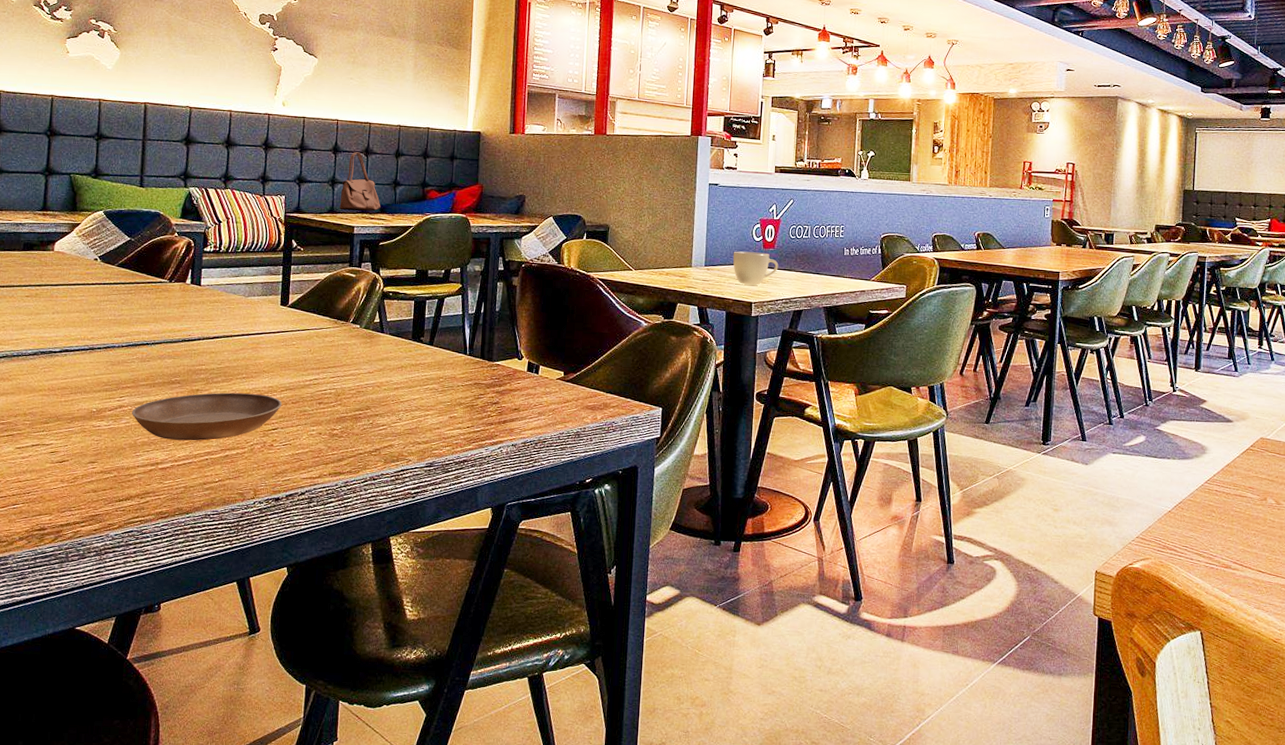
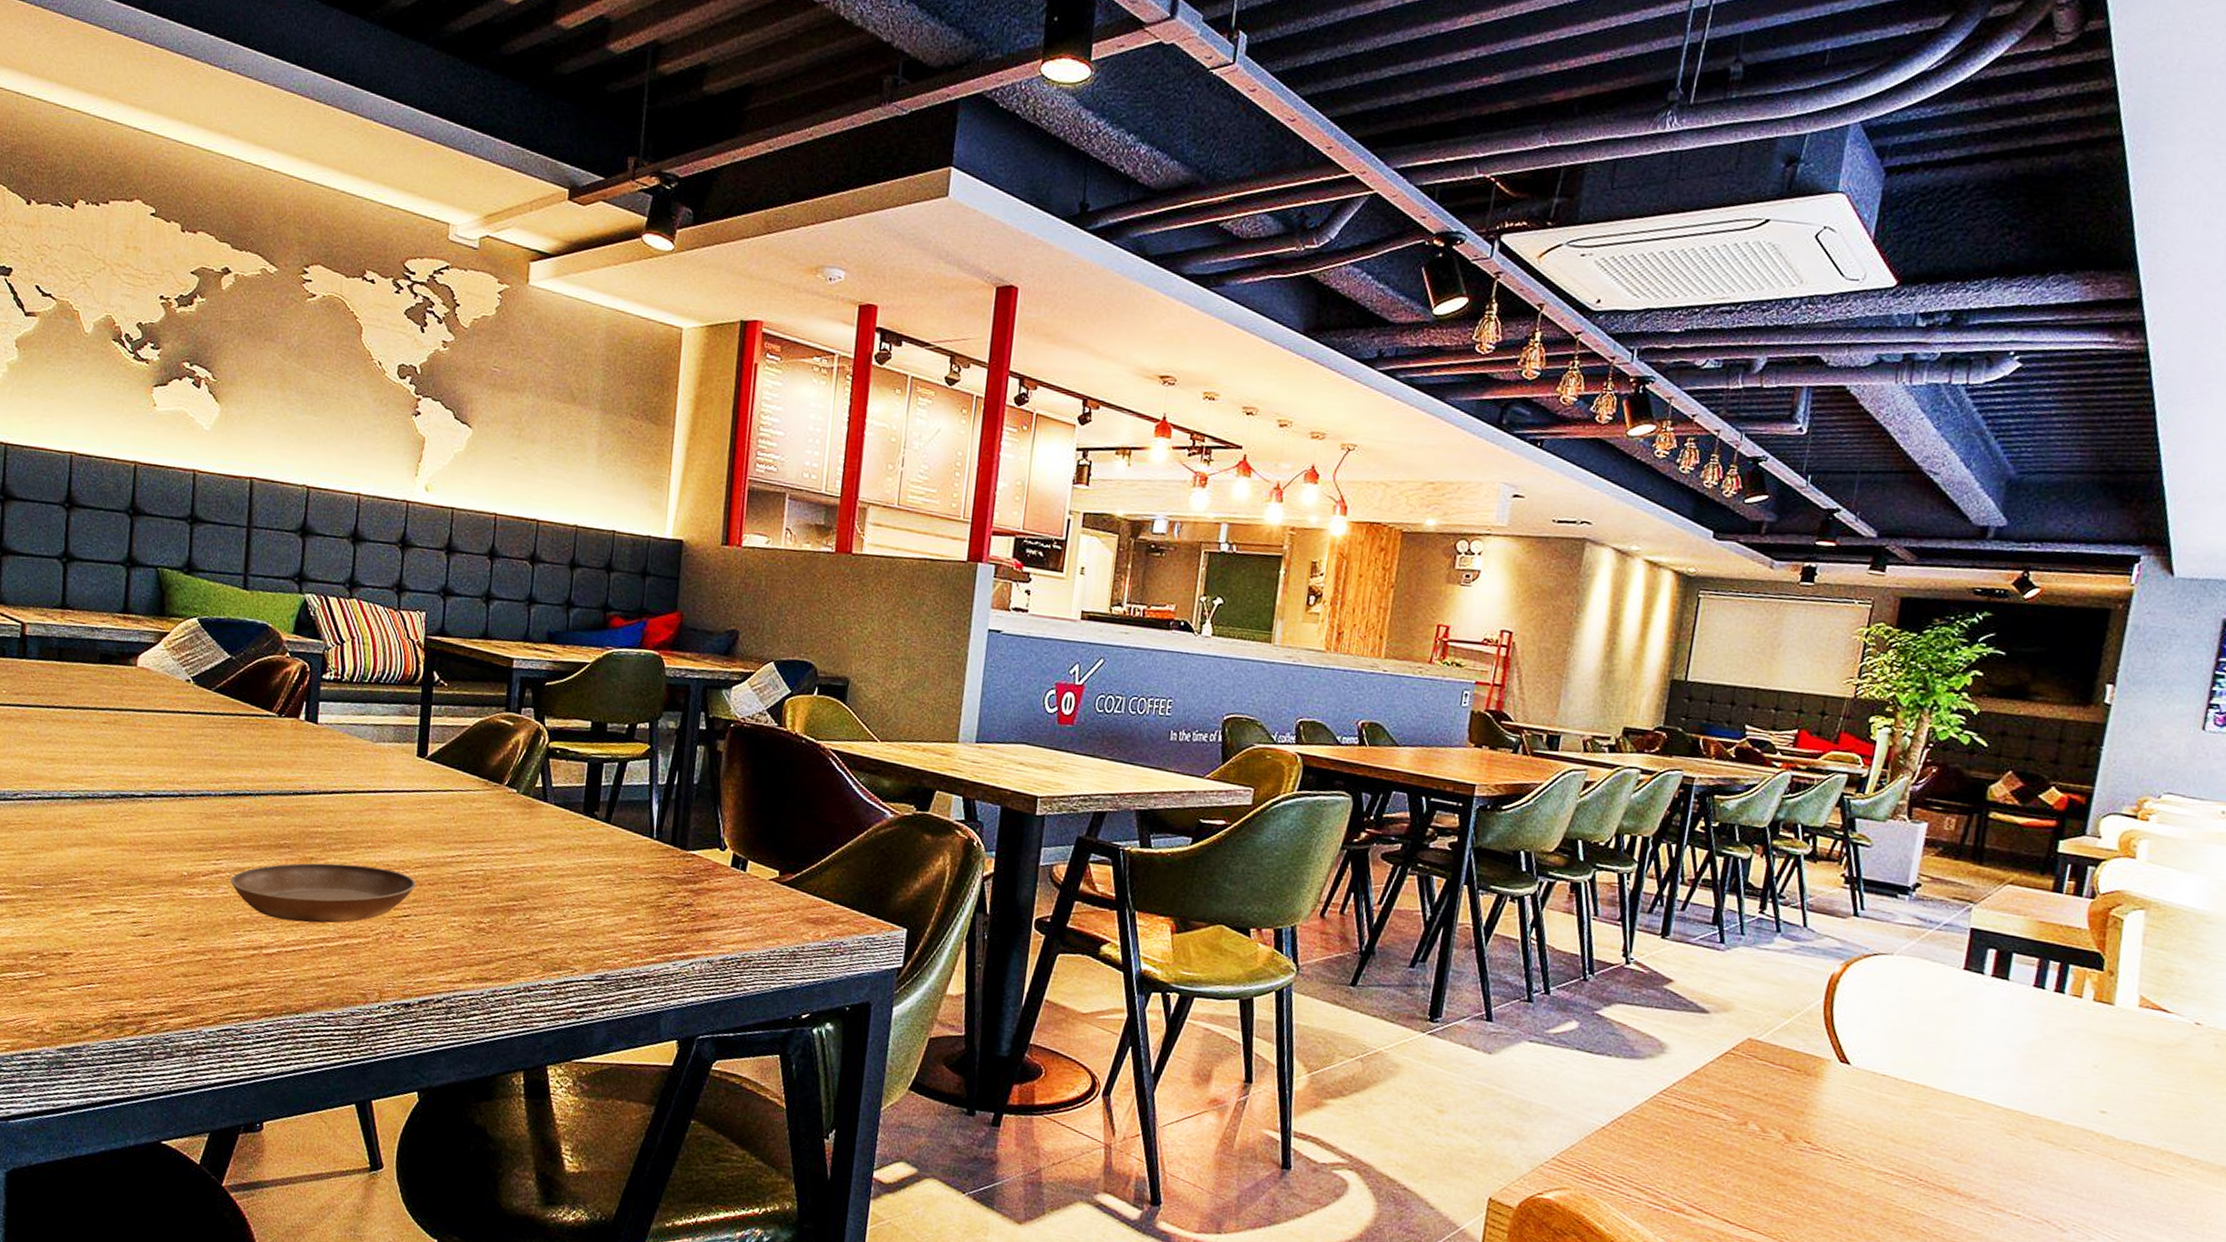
handbag: present [339,152,381,212] -> none [495,558,549,640]
cup: present [732,251,779,285] -> none [1014,725,1078,774]

